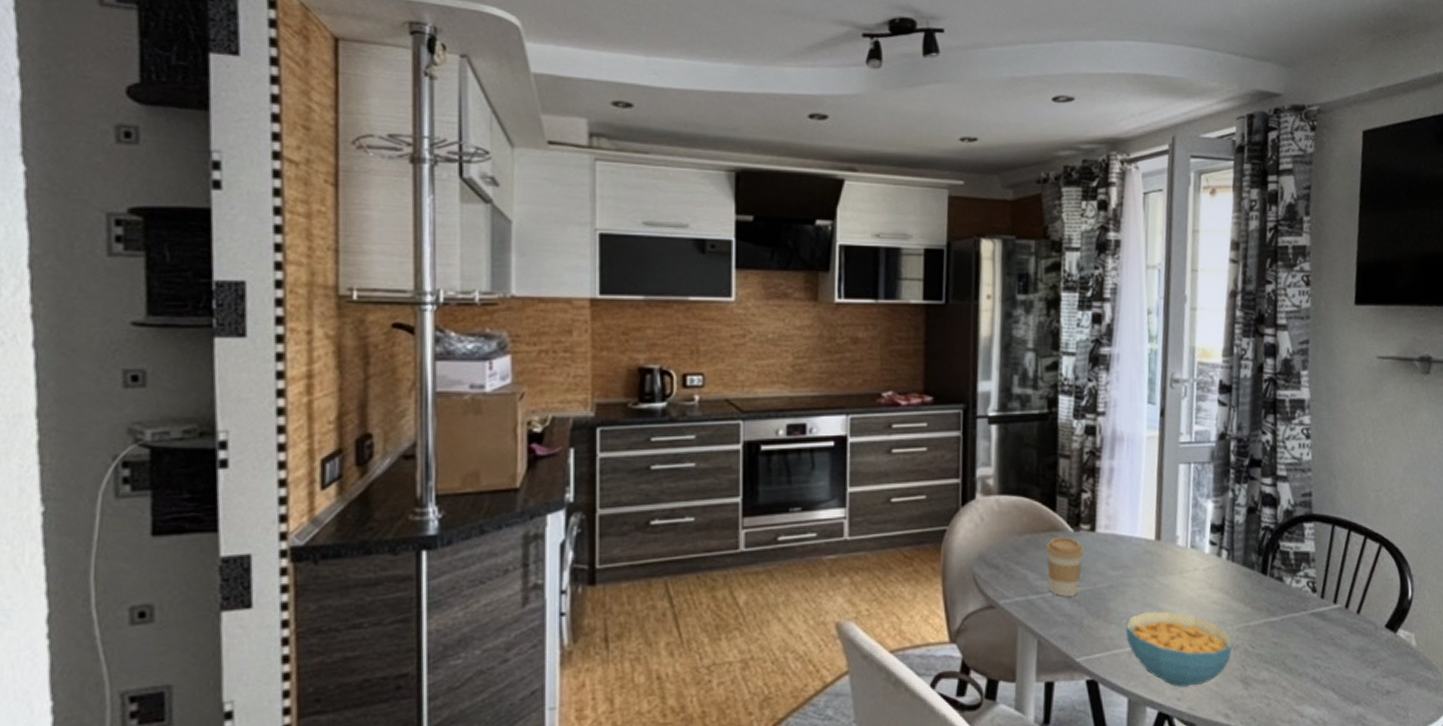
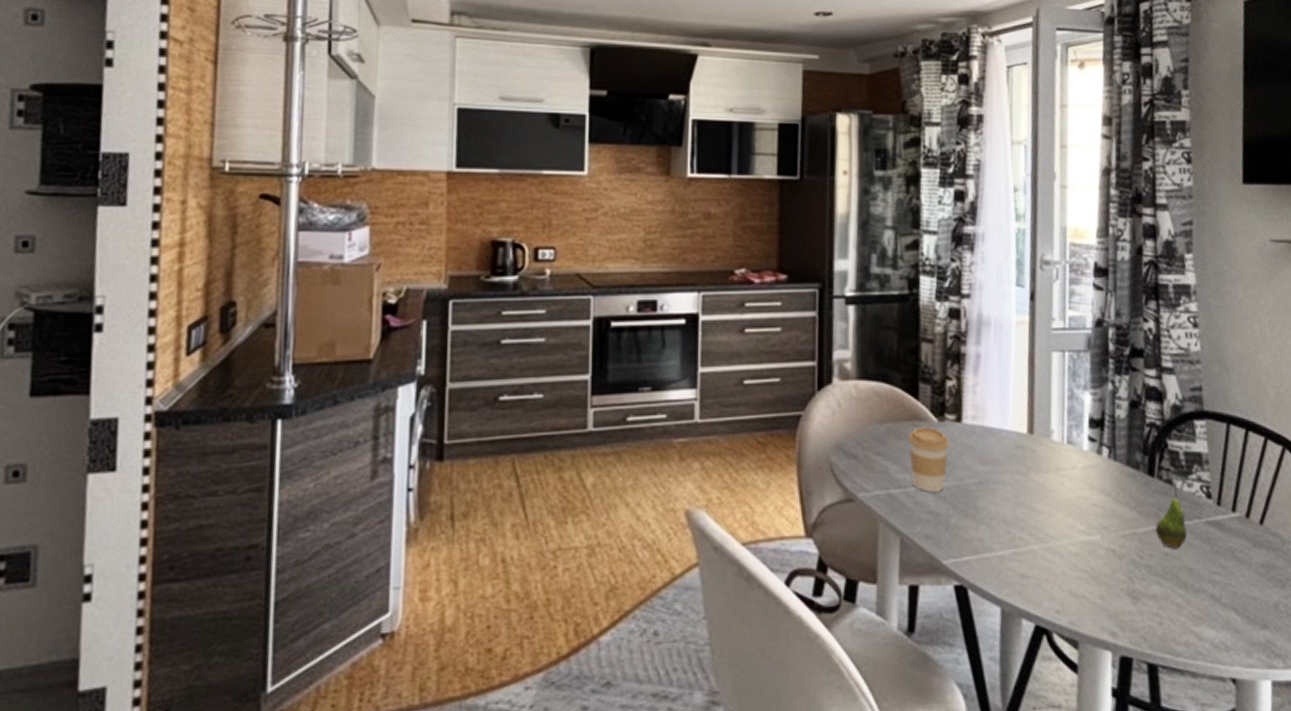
cereal bowl: present [1125,610,1233,687] -> none [996,512,1118,599]
fruit: none [1266,580,1294,638] -> present [1155,483,1187,549]

